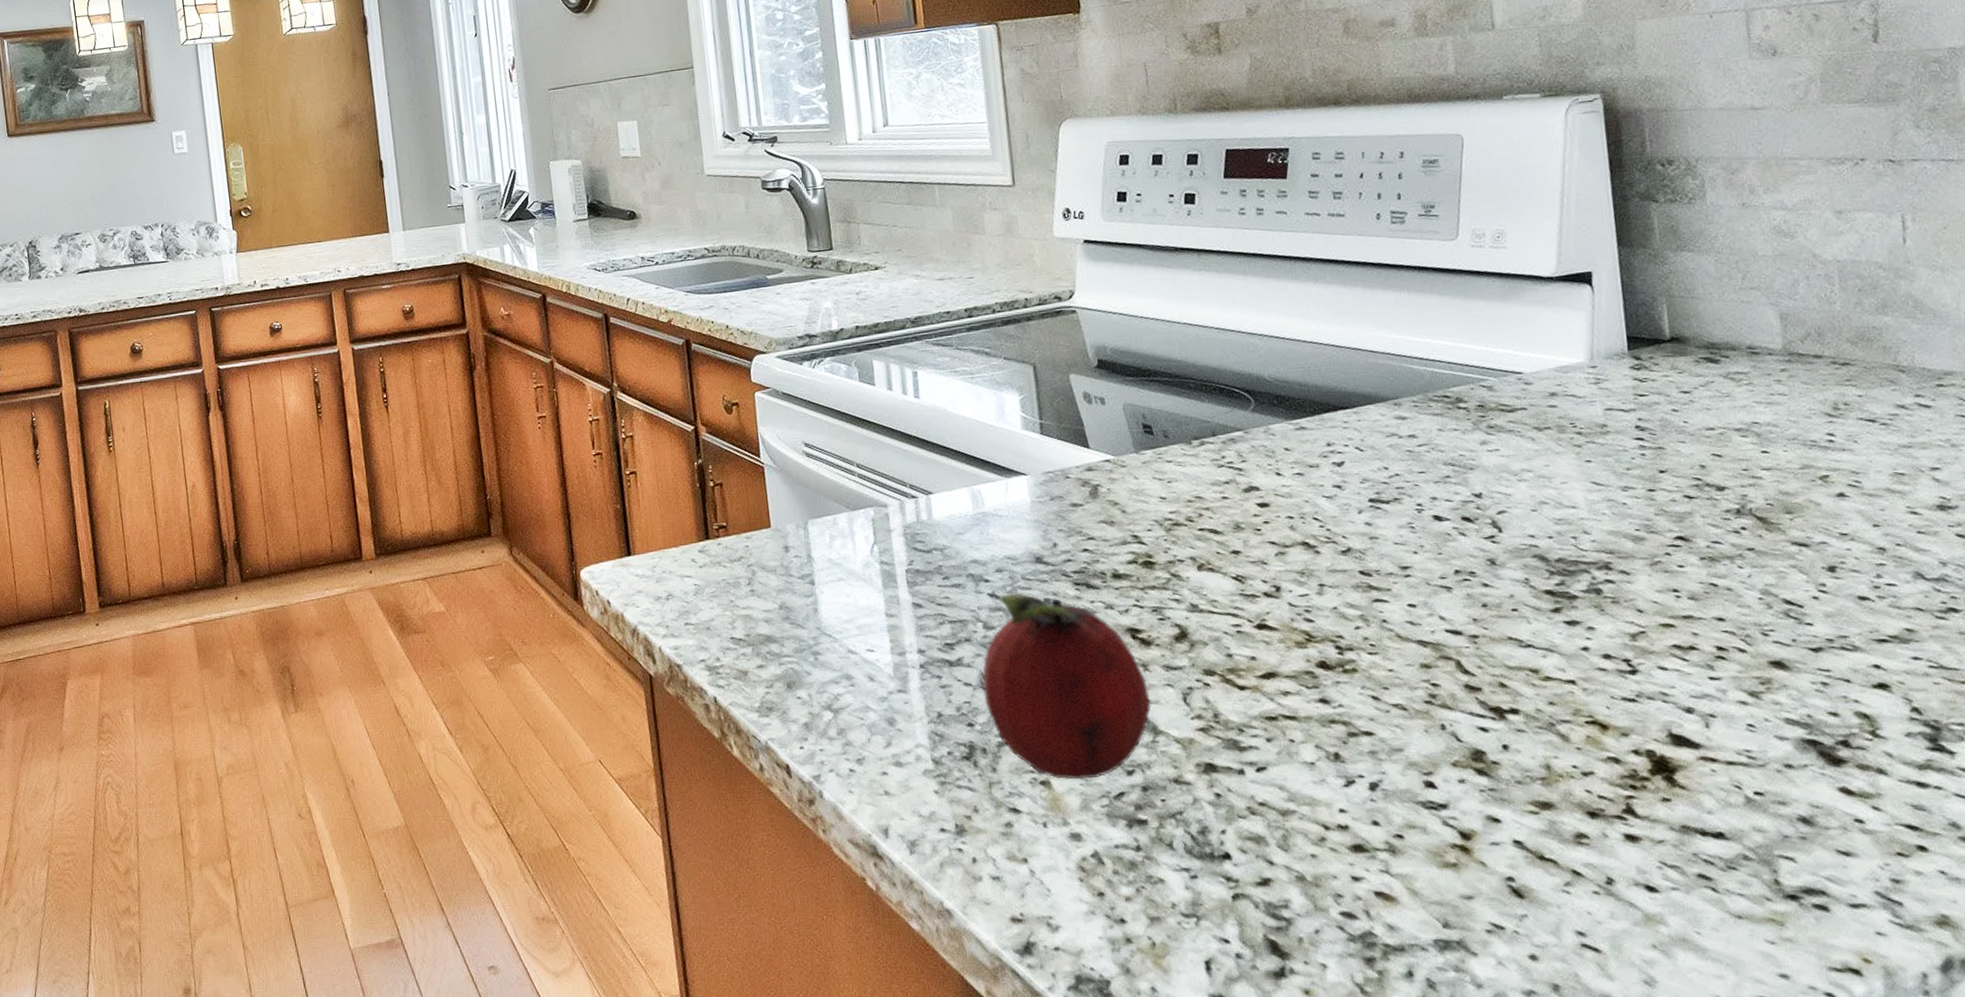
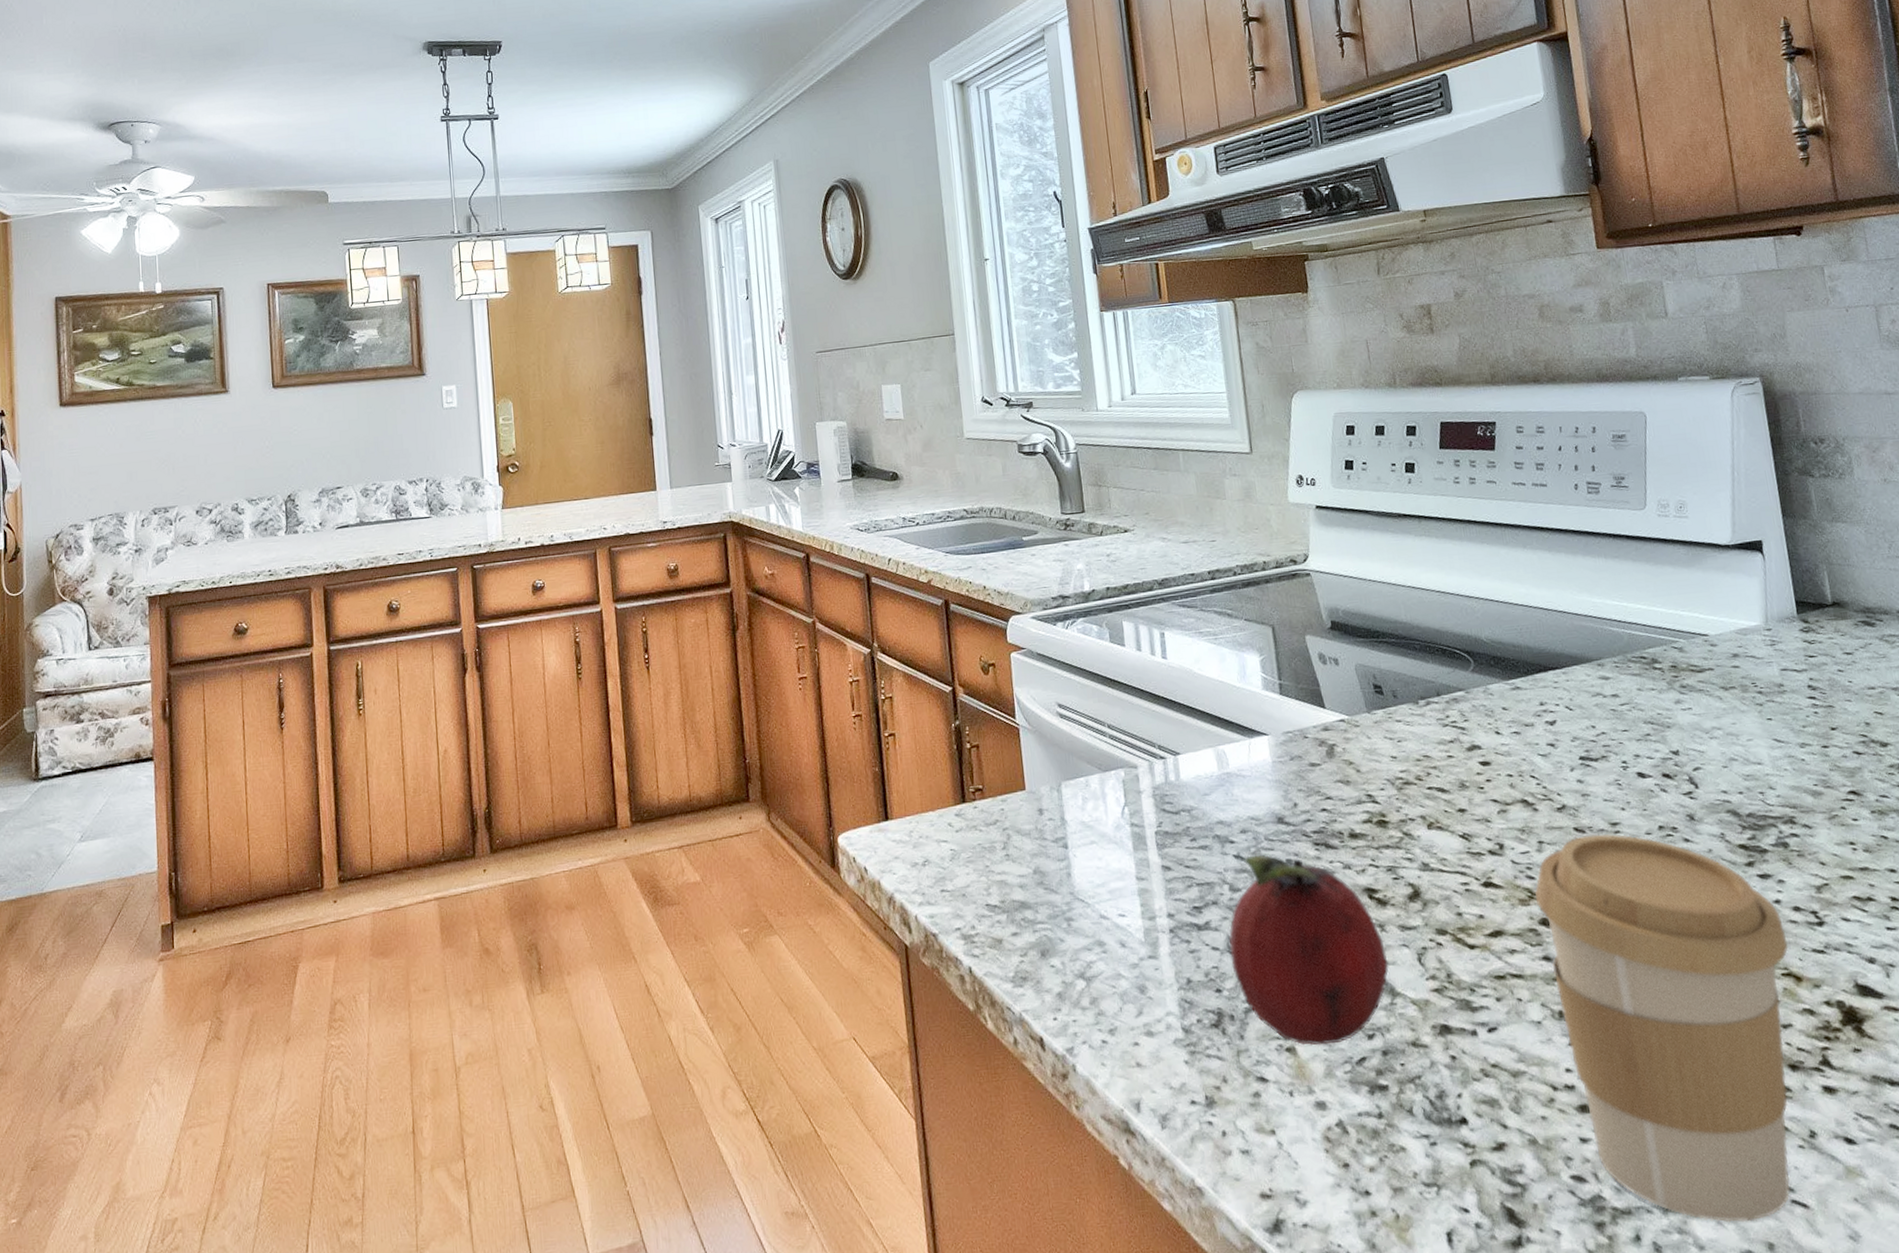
coffee cup: none [1312,578,1595,963] -> present [1534,834,1791,1223]

